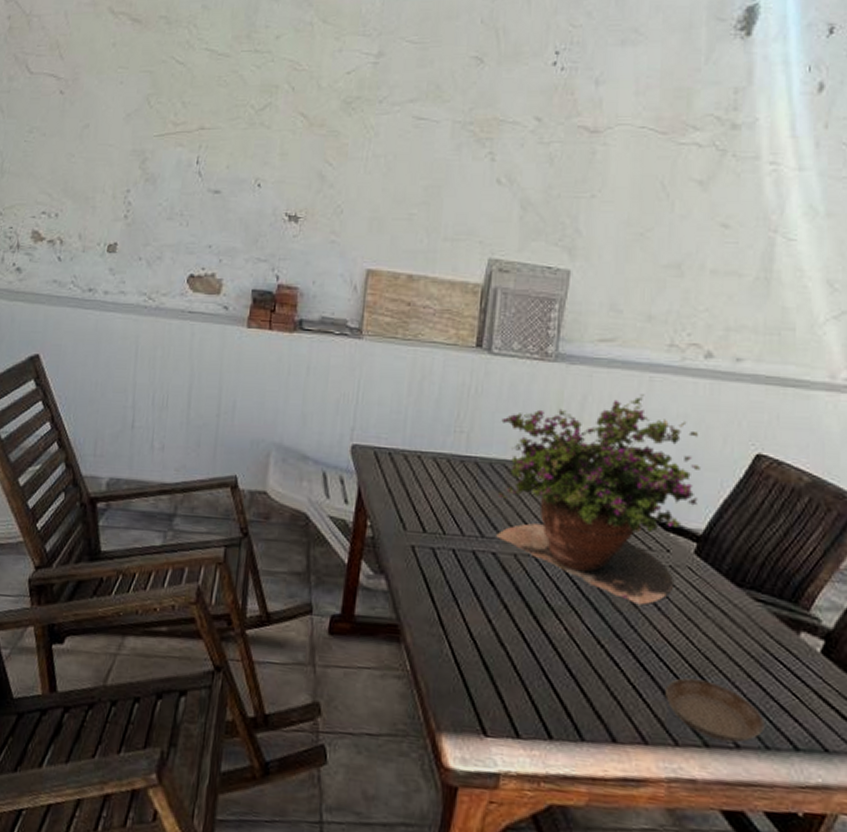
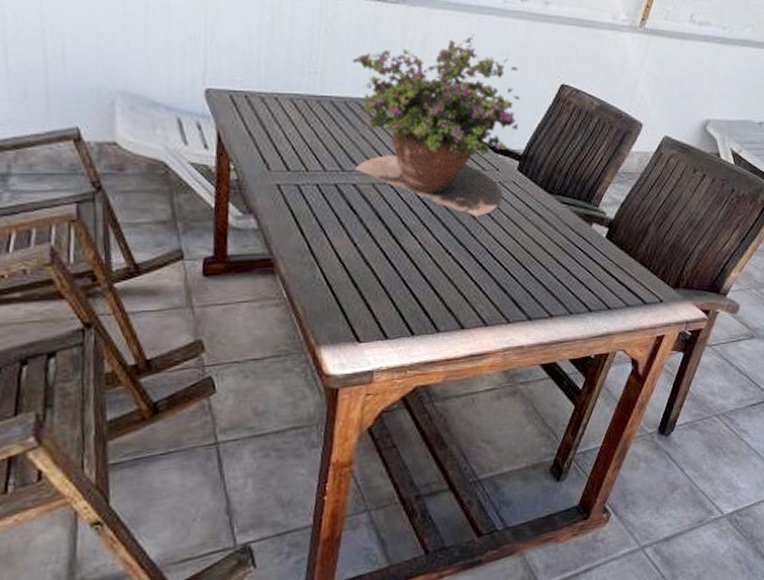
saucer: present [665,678,765,743] -> none [499,270,569,314]

